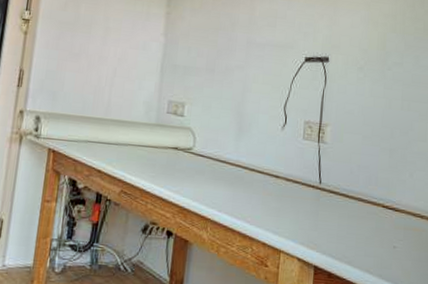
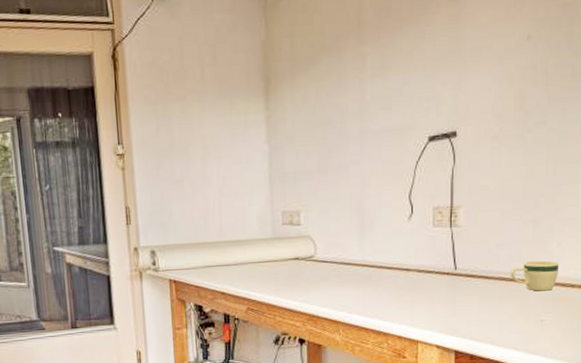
mug: none [368,186,410,219] -> present [510,260,559,291]

